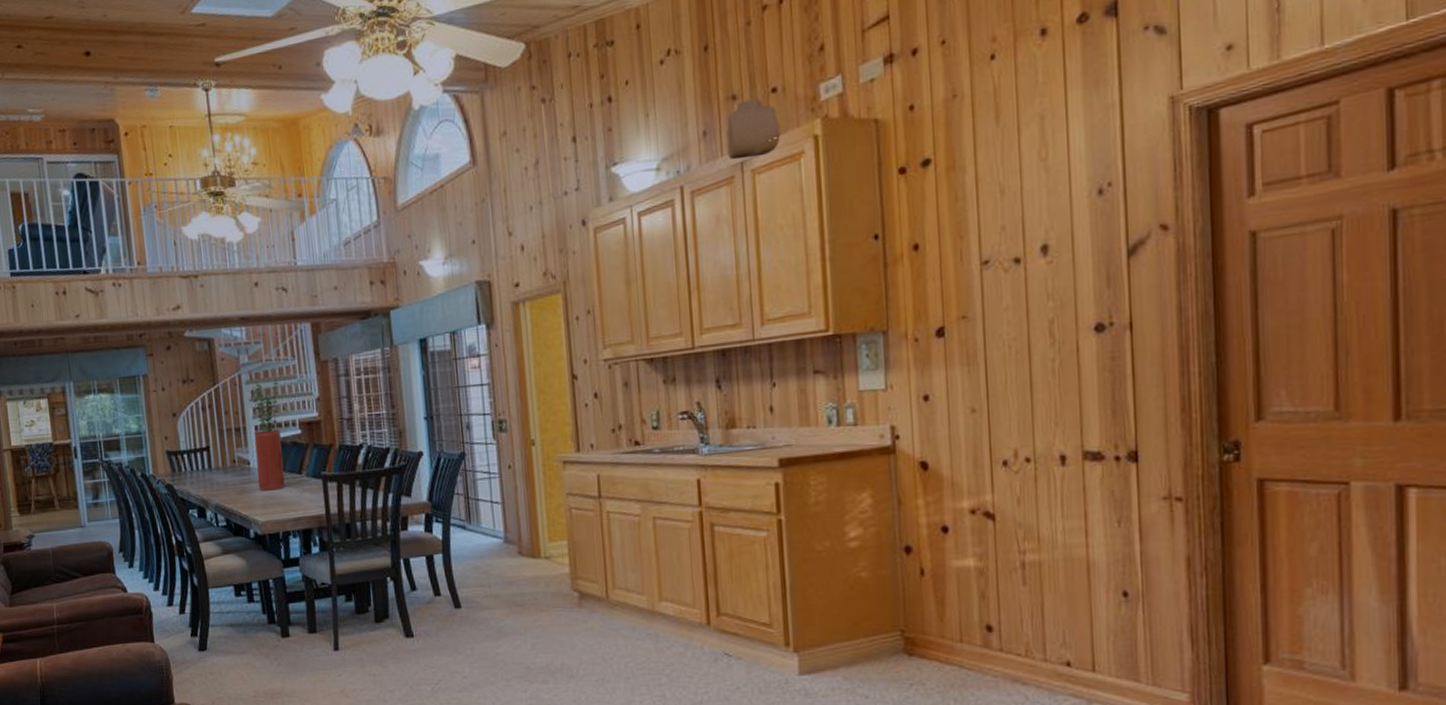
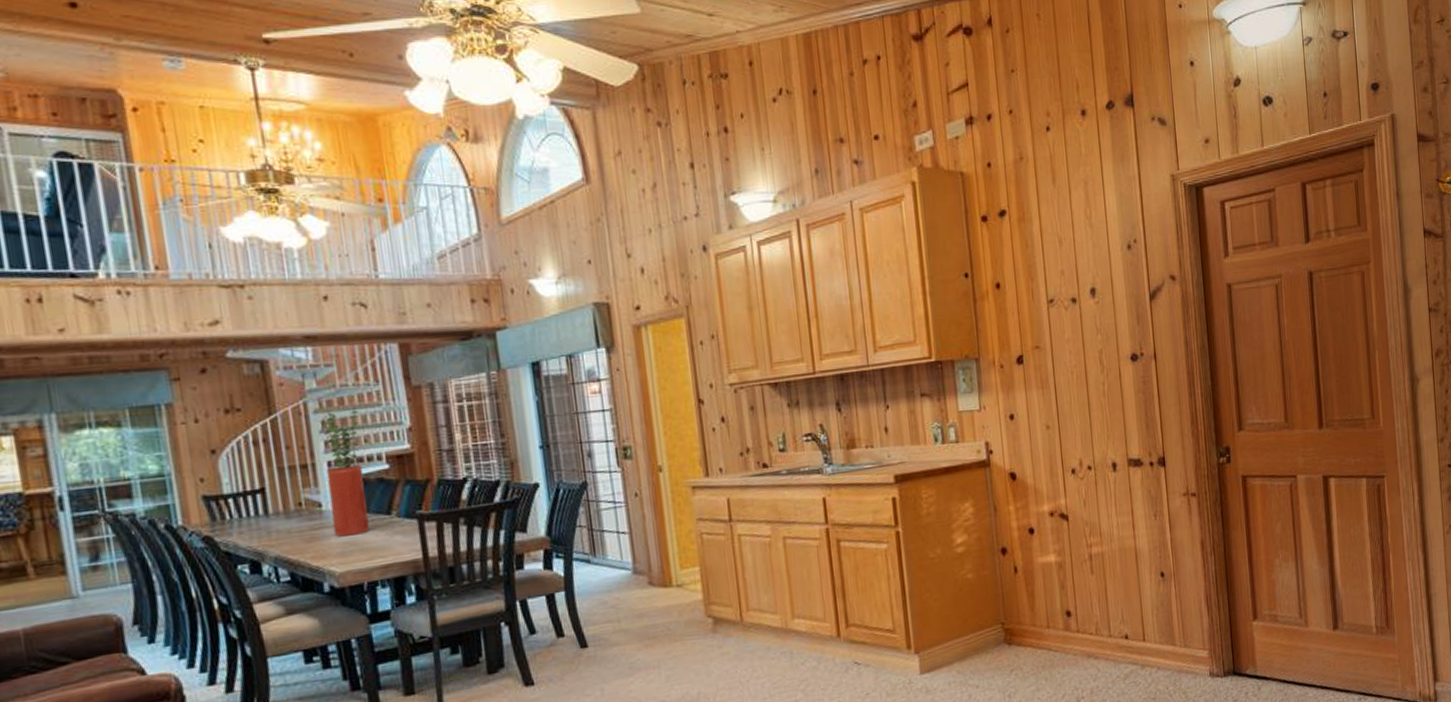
vase: present [727,99,781,160] -> none [836,144,884,198]

